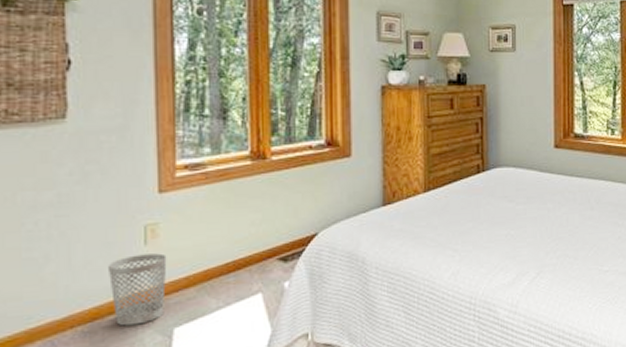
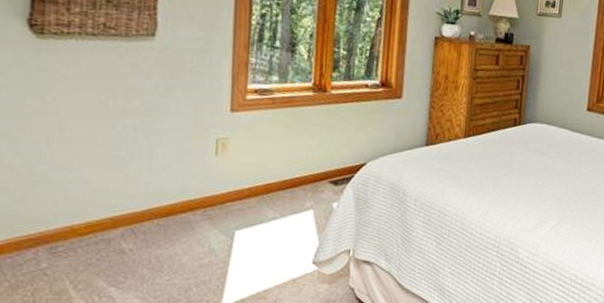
wastebasket: present [109,253,167,326] -> none [183,163,234,224]

